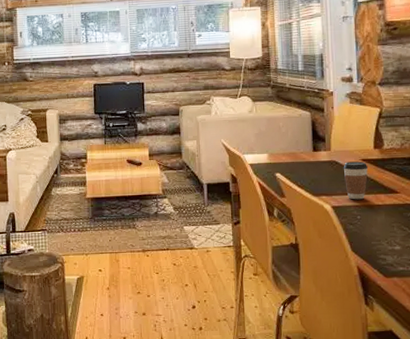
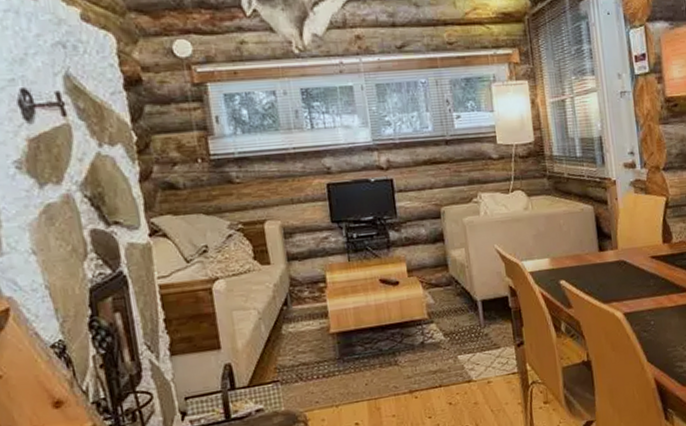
coffee cup: present [343,161,369,200] -> none [632,259,659,303]

